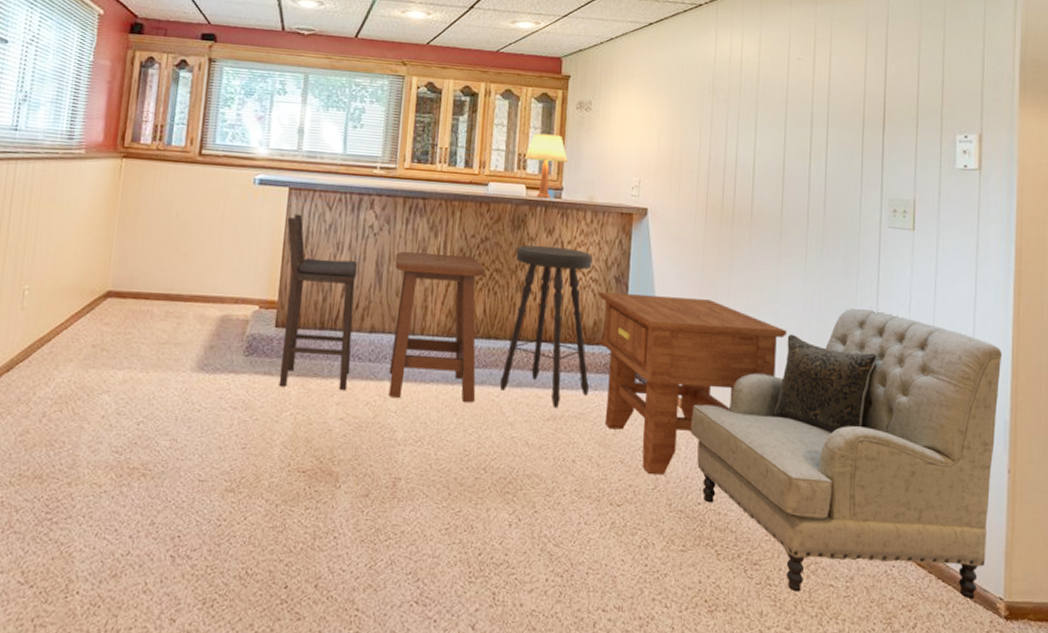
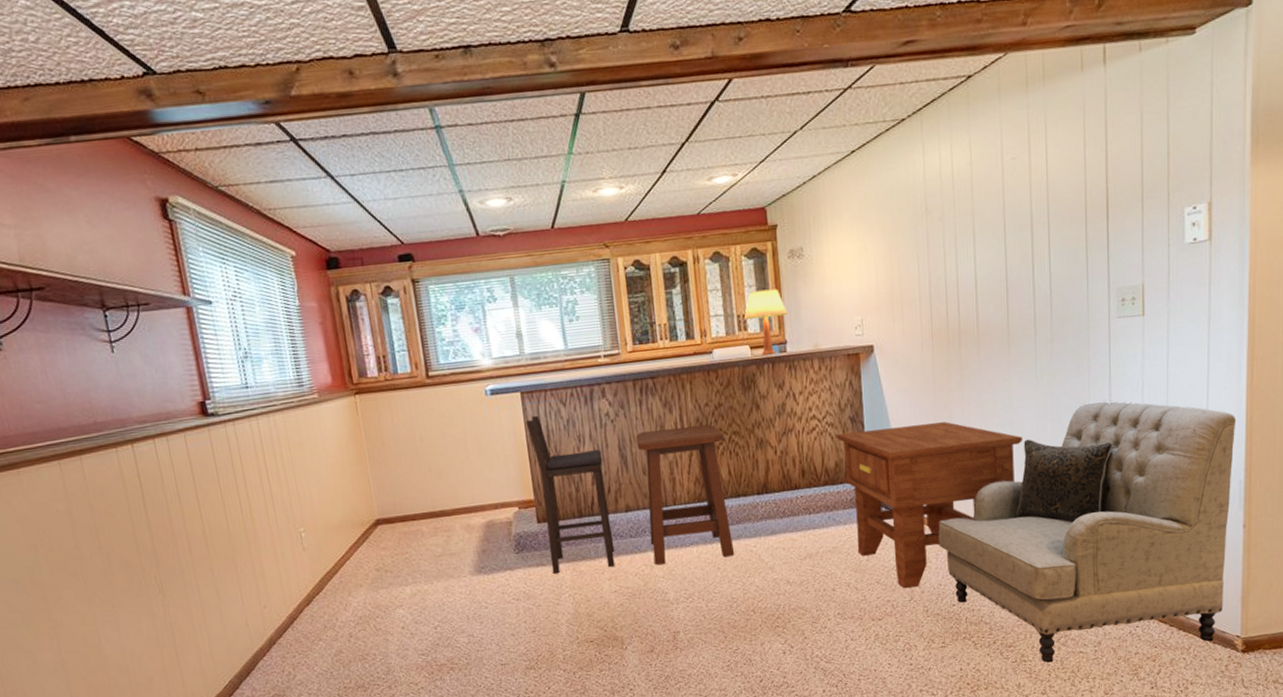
music stool: present [499,244,593,409] -> none [750,398,839,547]

